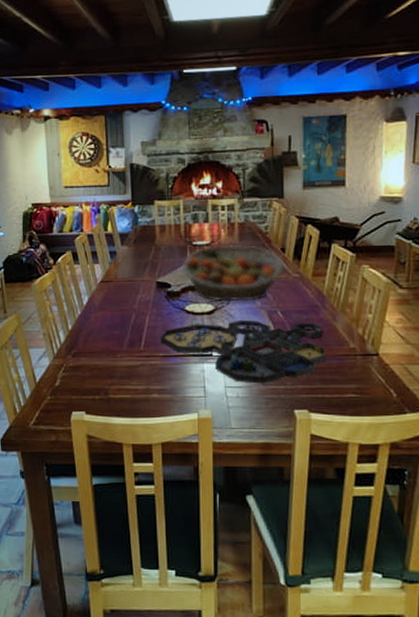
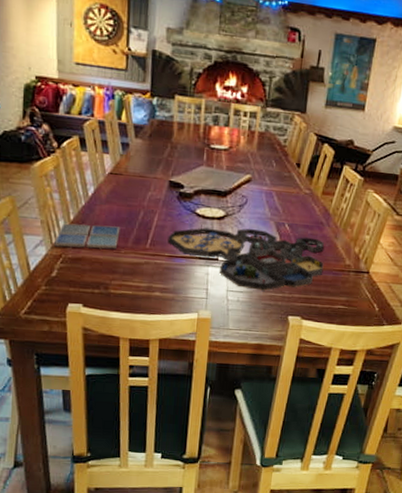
drink coaster: none [55,332,115,357] -> present [53,223,120,249]
fruit basket: present [181,245,285,302] -> none [197,151,297,212]

